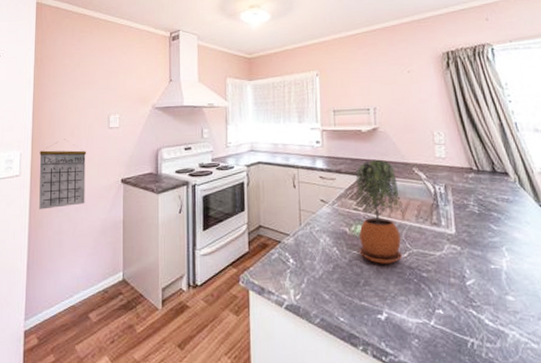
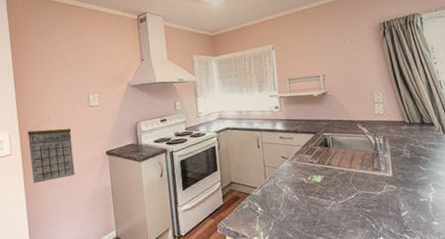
potted plant: present [355,159,404,264] -> none [310,119,351,205]

